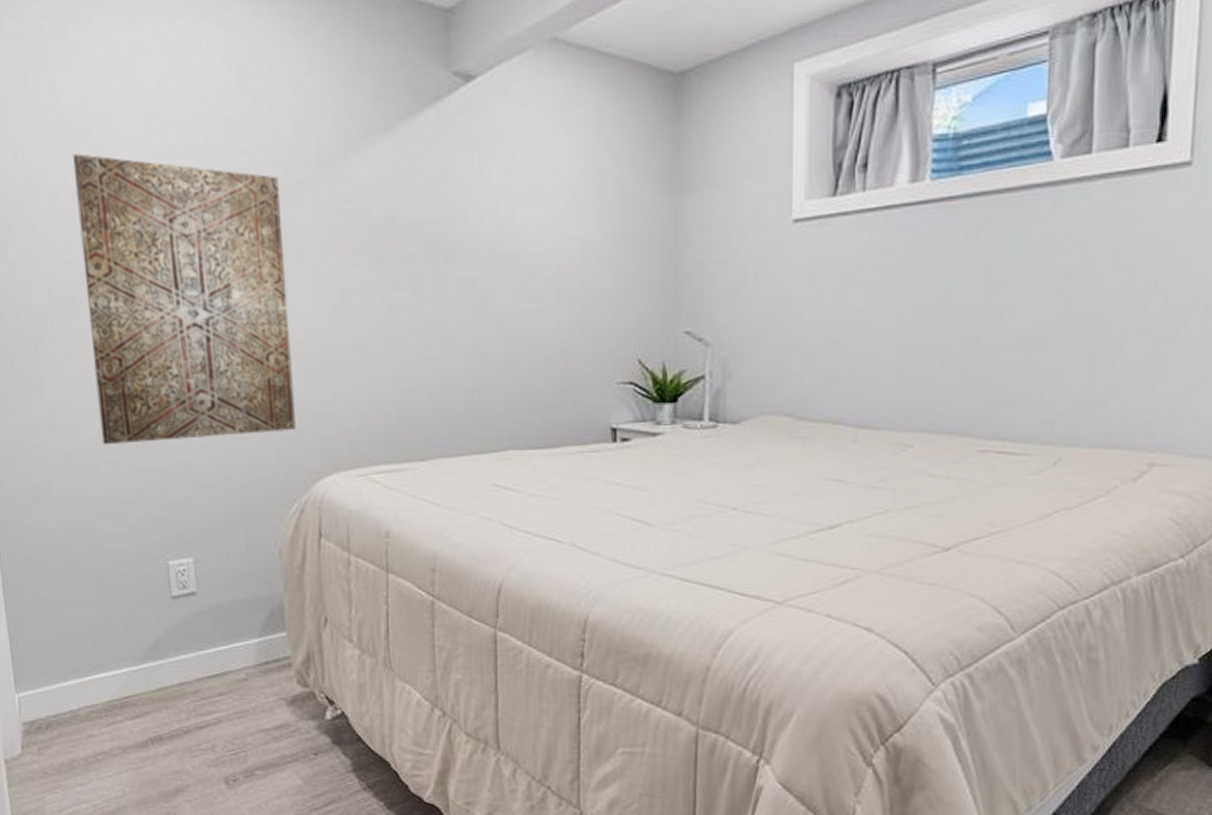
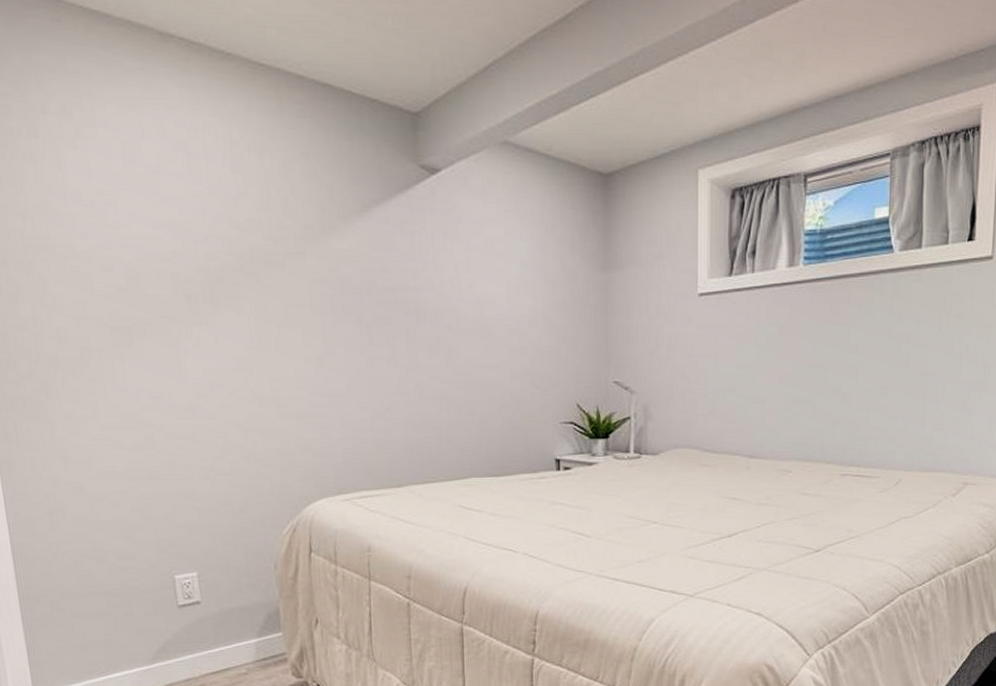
wall art: present [73,153,296,445] -> none [79,223,288,477]

